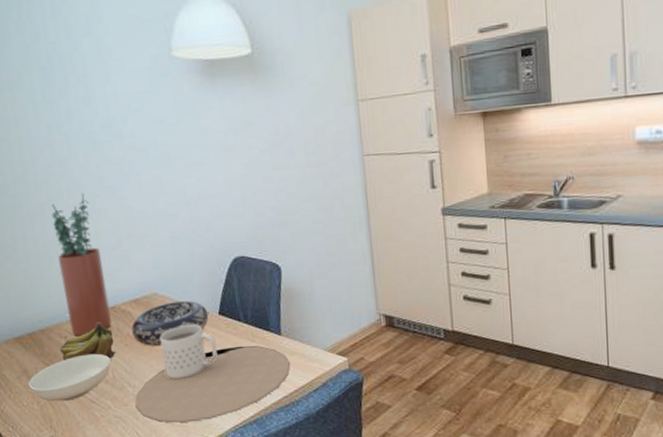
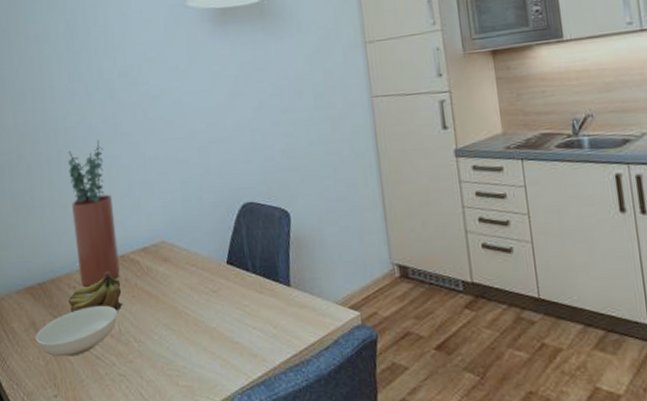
decorative bowl: present [131,301,209,346] -> none [139,249,217,298]
placemat: present [135,345,290,423] -> none [140,298,300,383]
mug: present [159,324,218,380] -> none [167,275,225,334]

